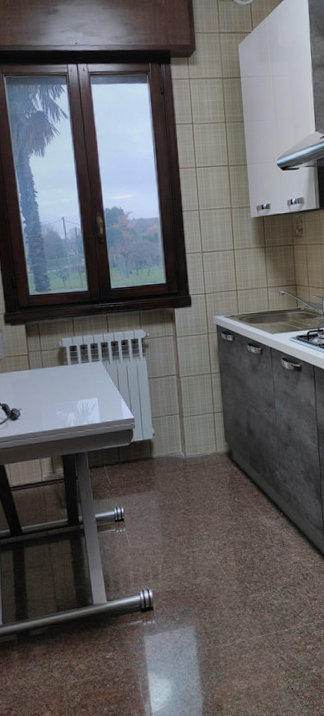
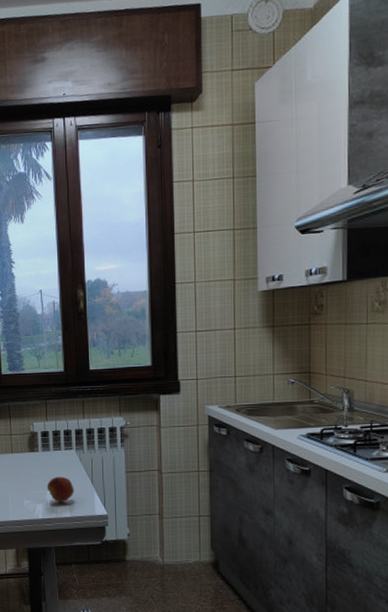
fruit: none [77,386,103,411] -> present [46,476,74,503]

